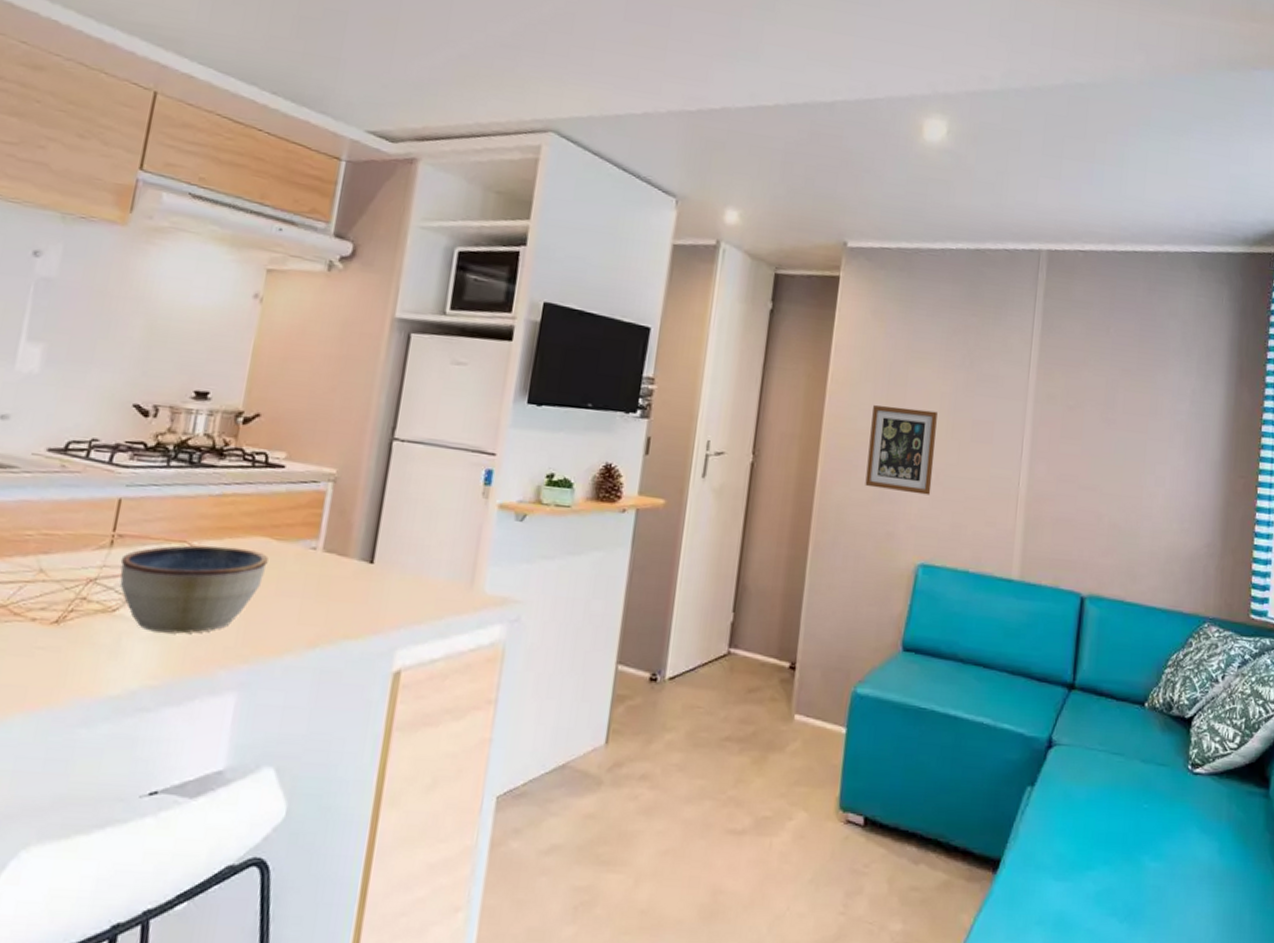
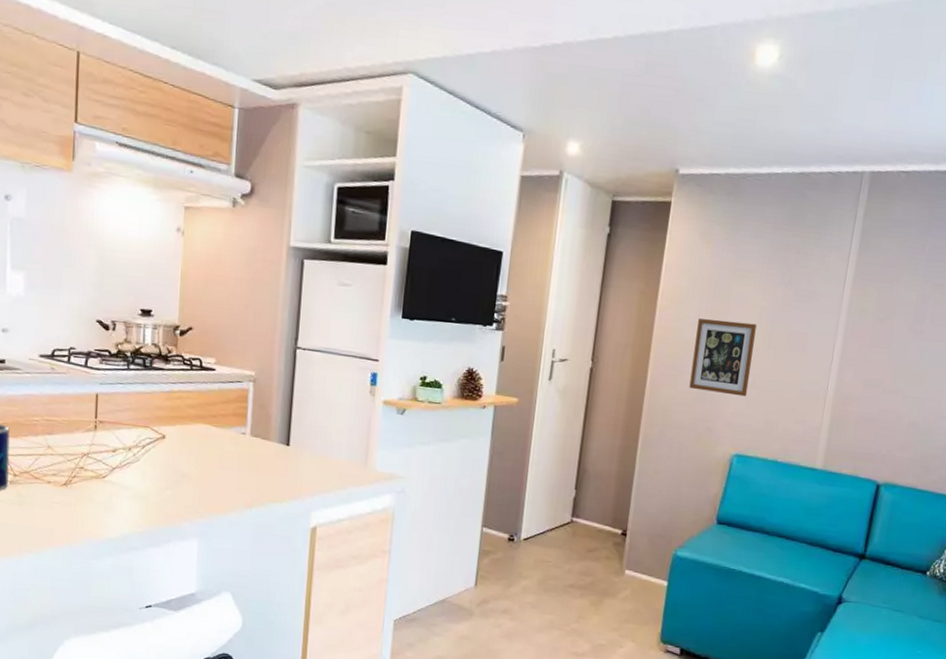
bowl: present [120,545,269,634] -> none [103,429,210,495]

